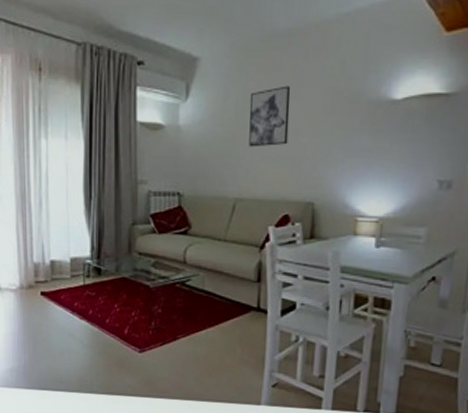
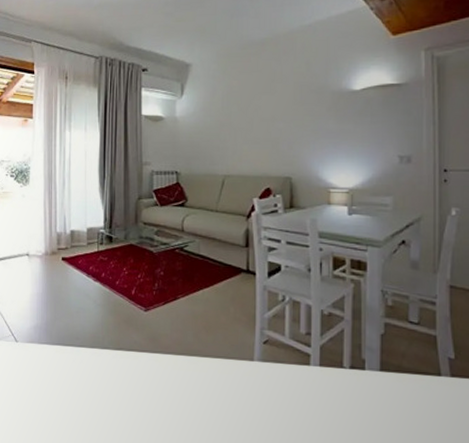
wall art: present [249,85,291,147] -> none [233,83,267,133]

